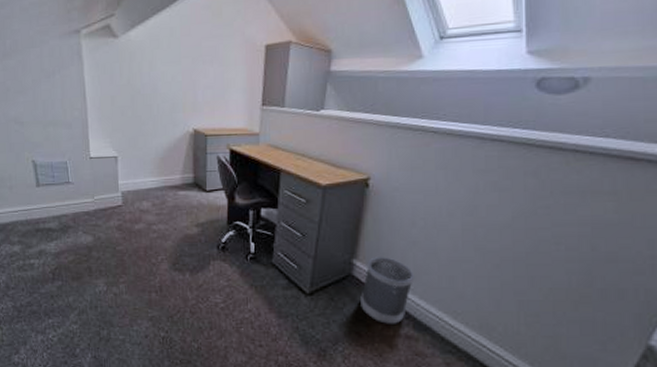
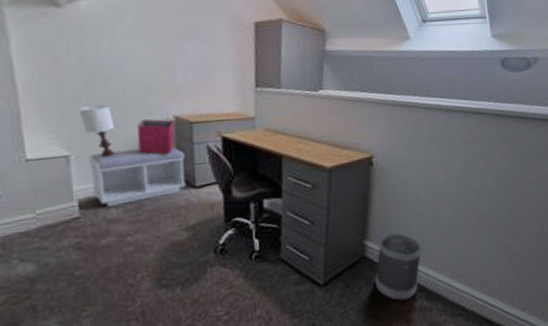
lamp: none [125,117,150,160] -> present [78,104,116,157]
bench: none [130,154,199,199] -> present [89,148,186,207]
storage bin: none [164,130,193,161] -> present [137,118,175,155]

